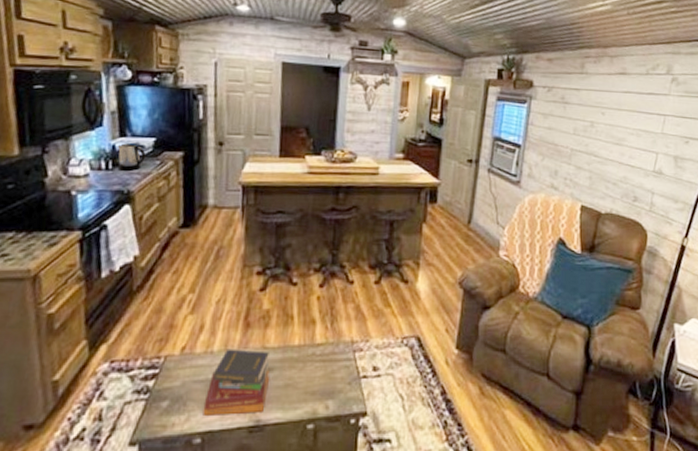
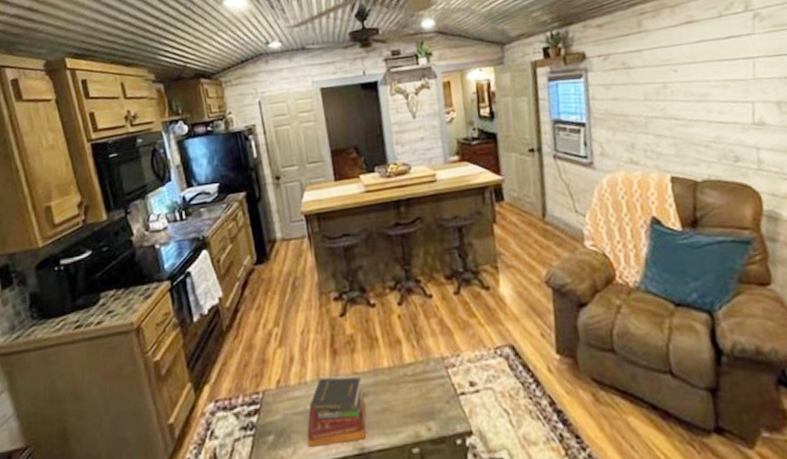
kettle: present [118,142,146,172] -> none [188,191,213,220]

